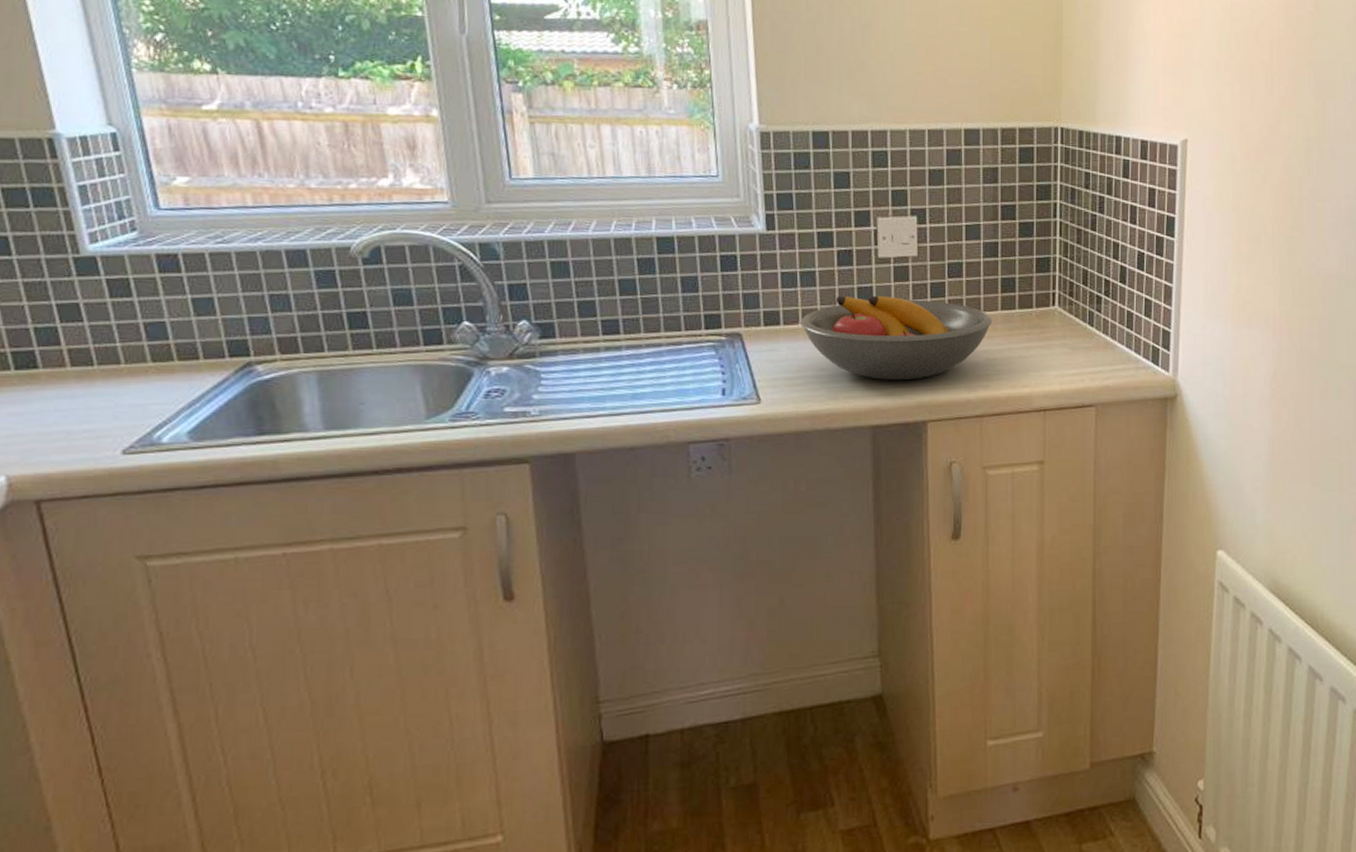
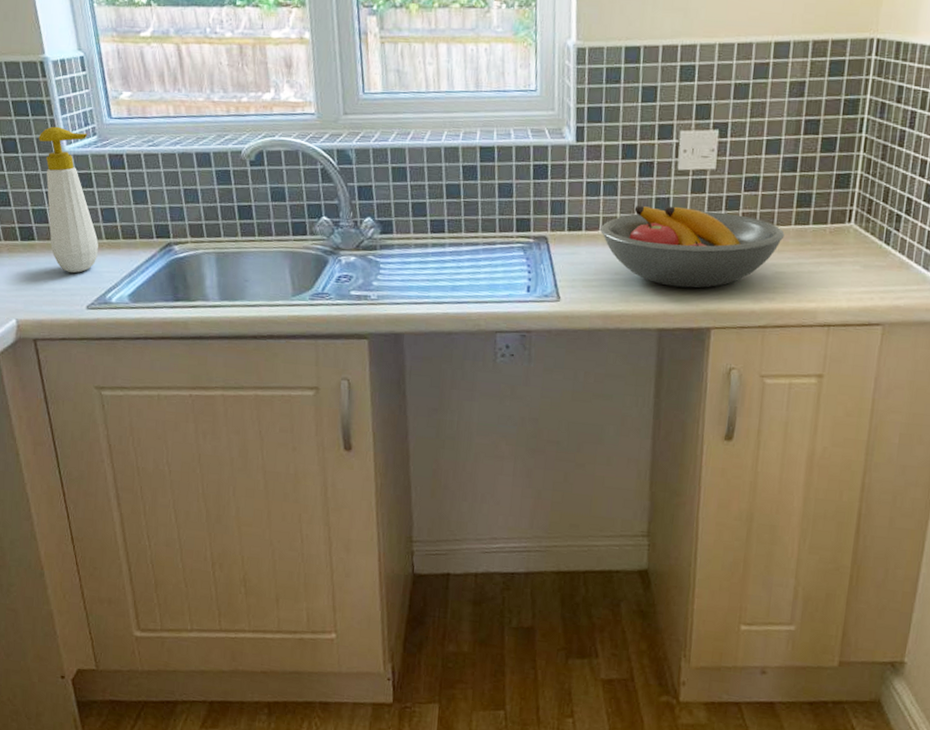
soap bottle: none [45,220,141,409] -> present [38,126,99,274]

